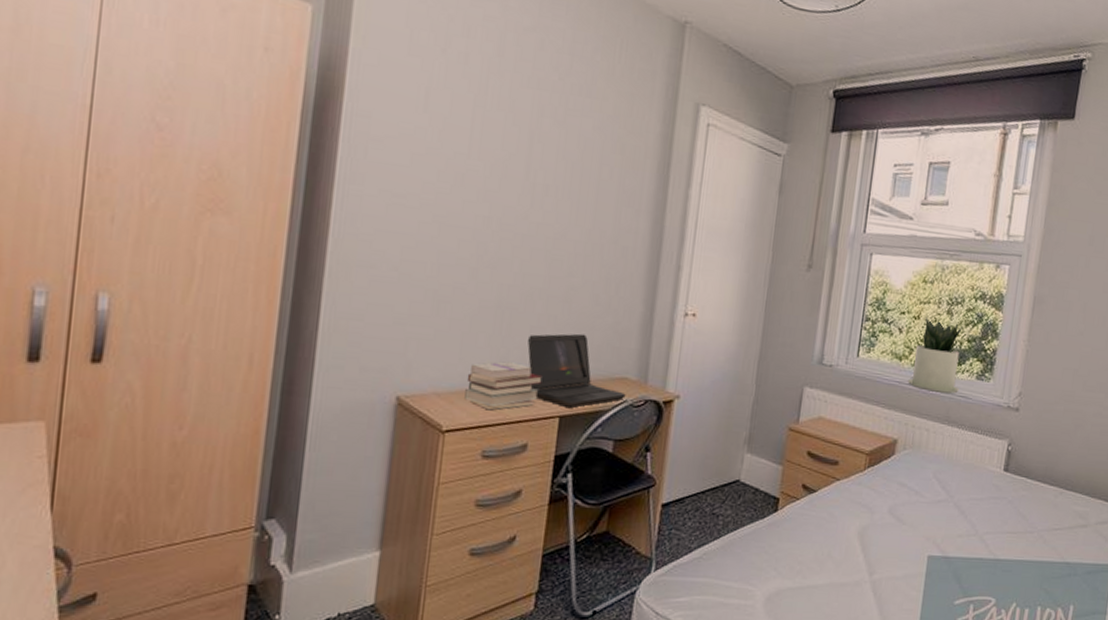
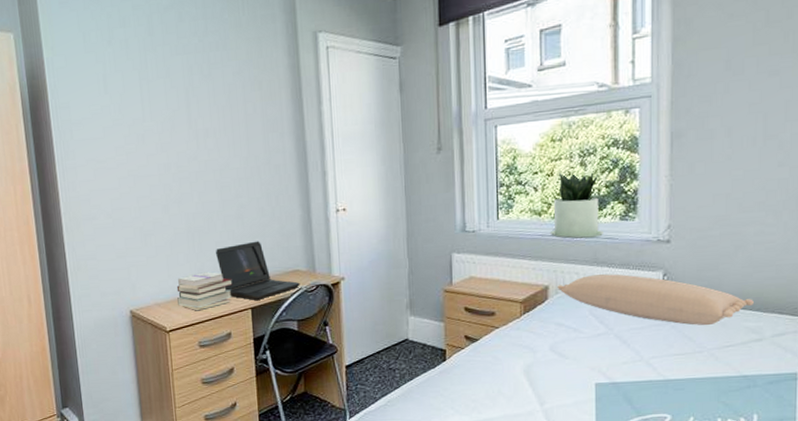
pillow: none [906,434,1085,505] -> present [557,274,754,326]

